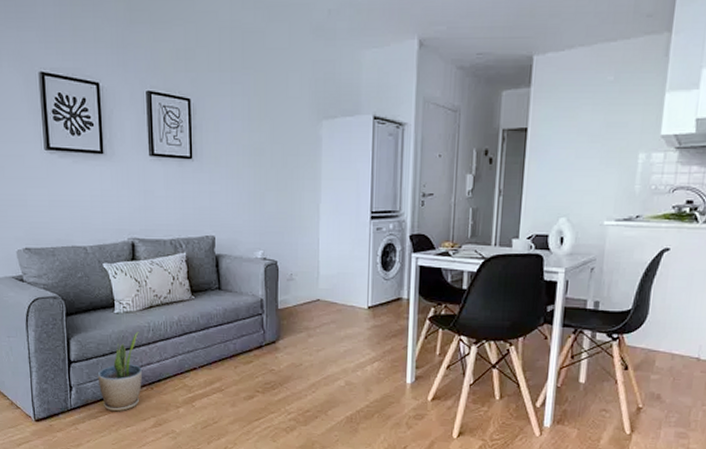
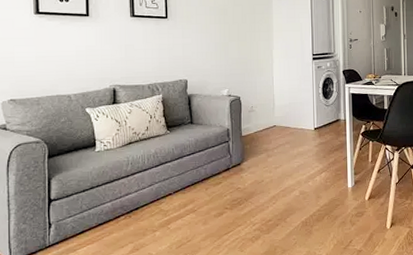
potted plant: present [97,332,142,412] -> none [77,166,121,243]

